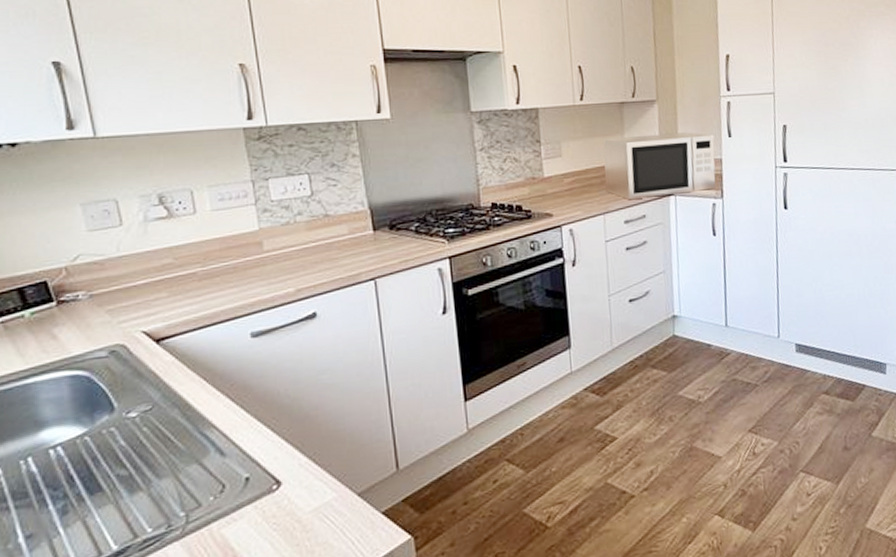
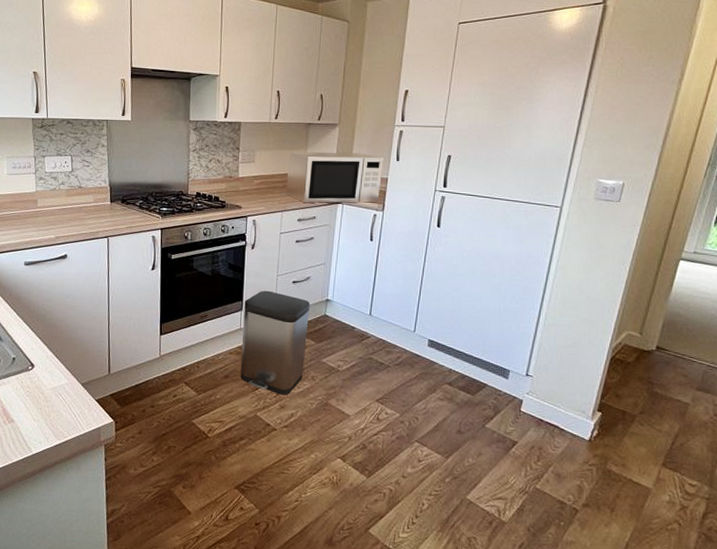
pedal bin: none [572,316,659,449] -> present [240,290,311,395]

